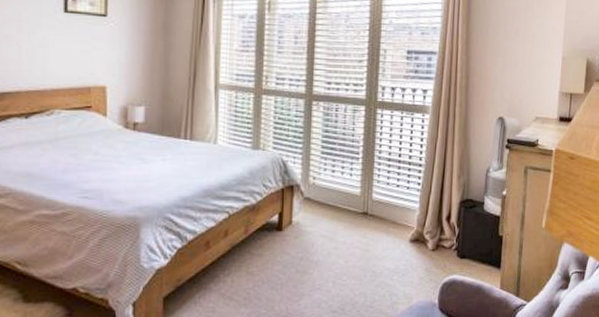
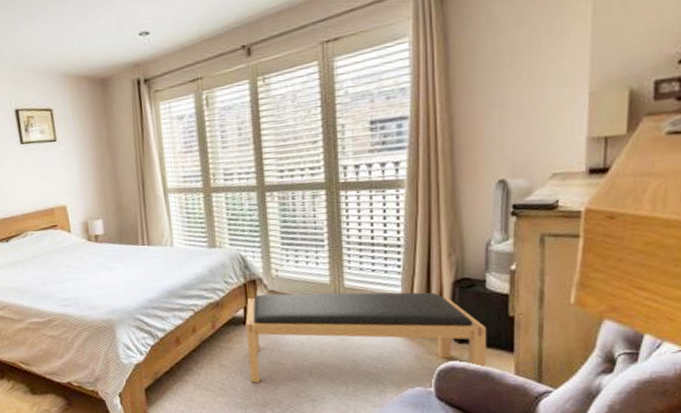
bench: none [276,200,482,293] -> present [245,292,487,383]

